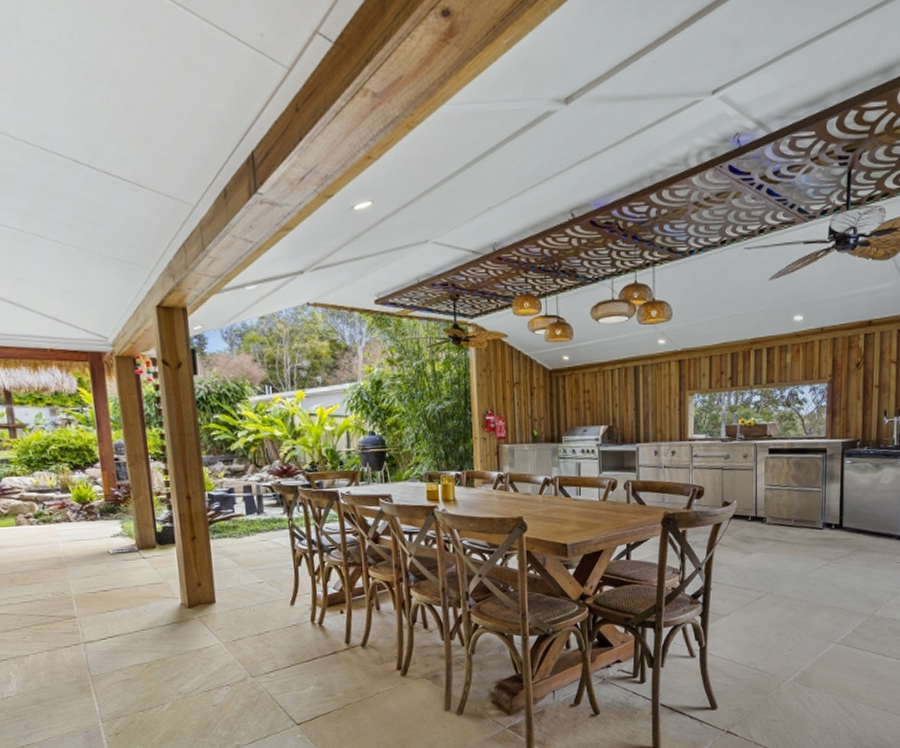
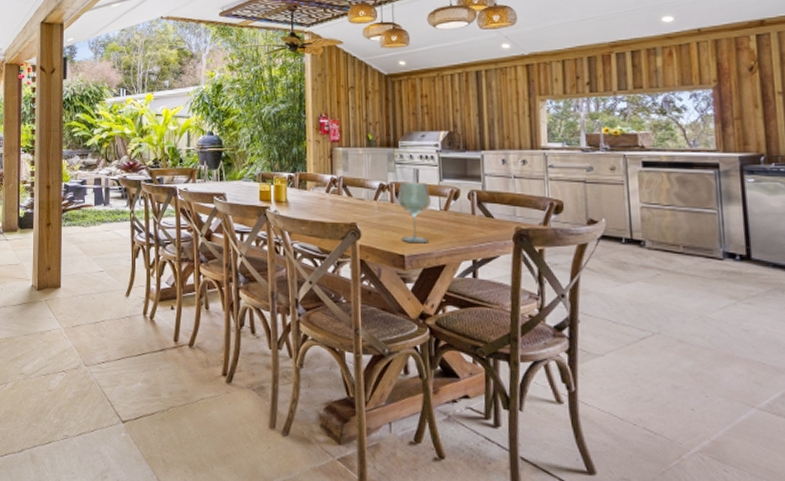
wine glass: none [560,475,592,533] -> present [397,182,432,244]

